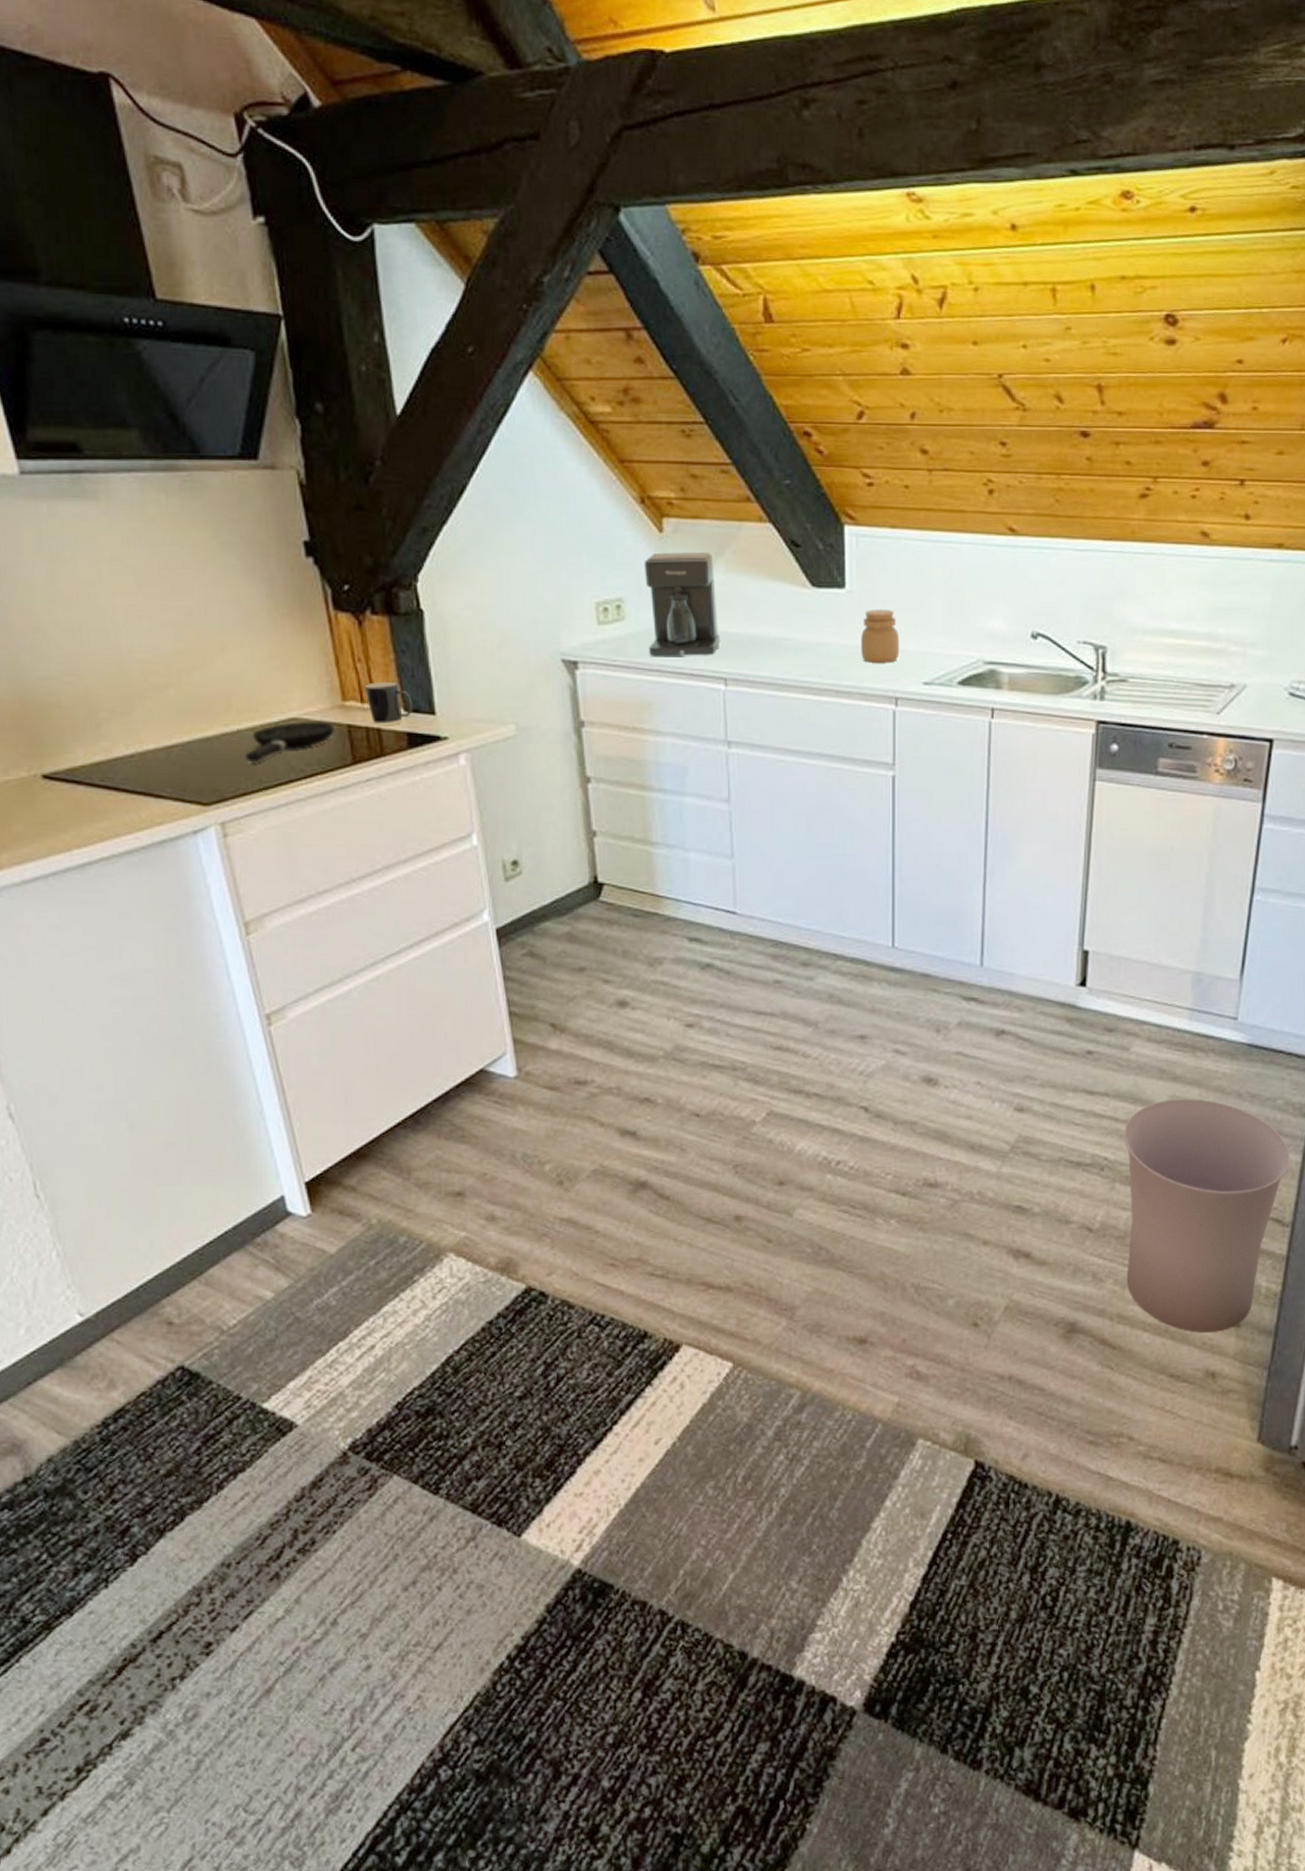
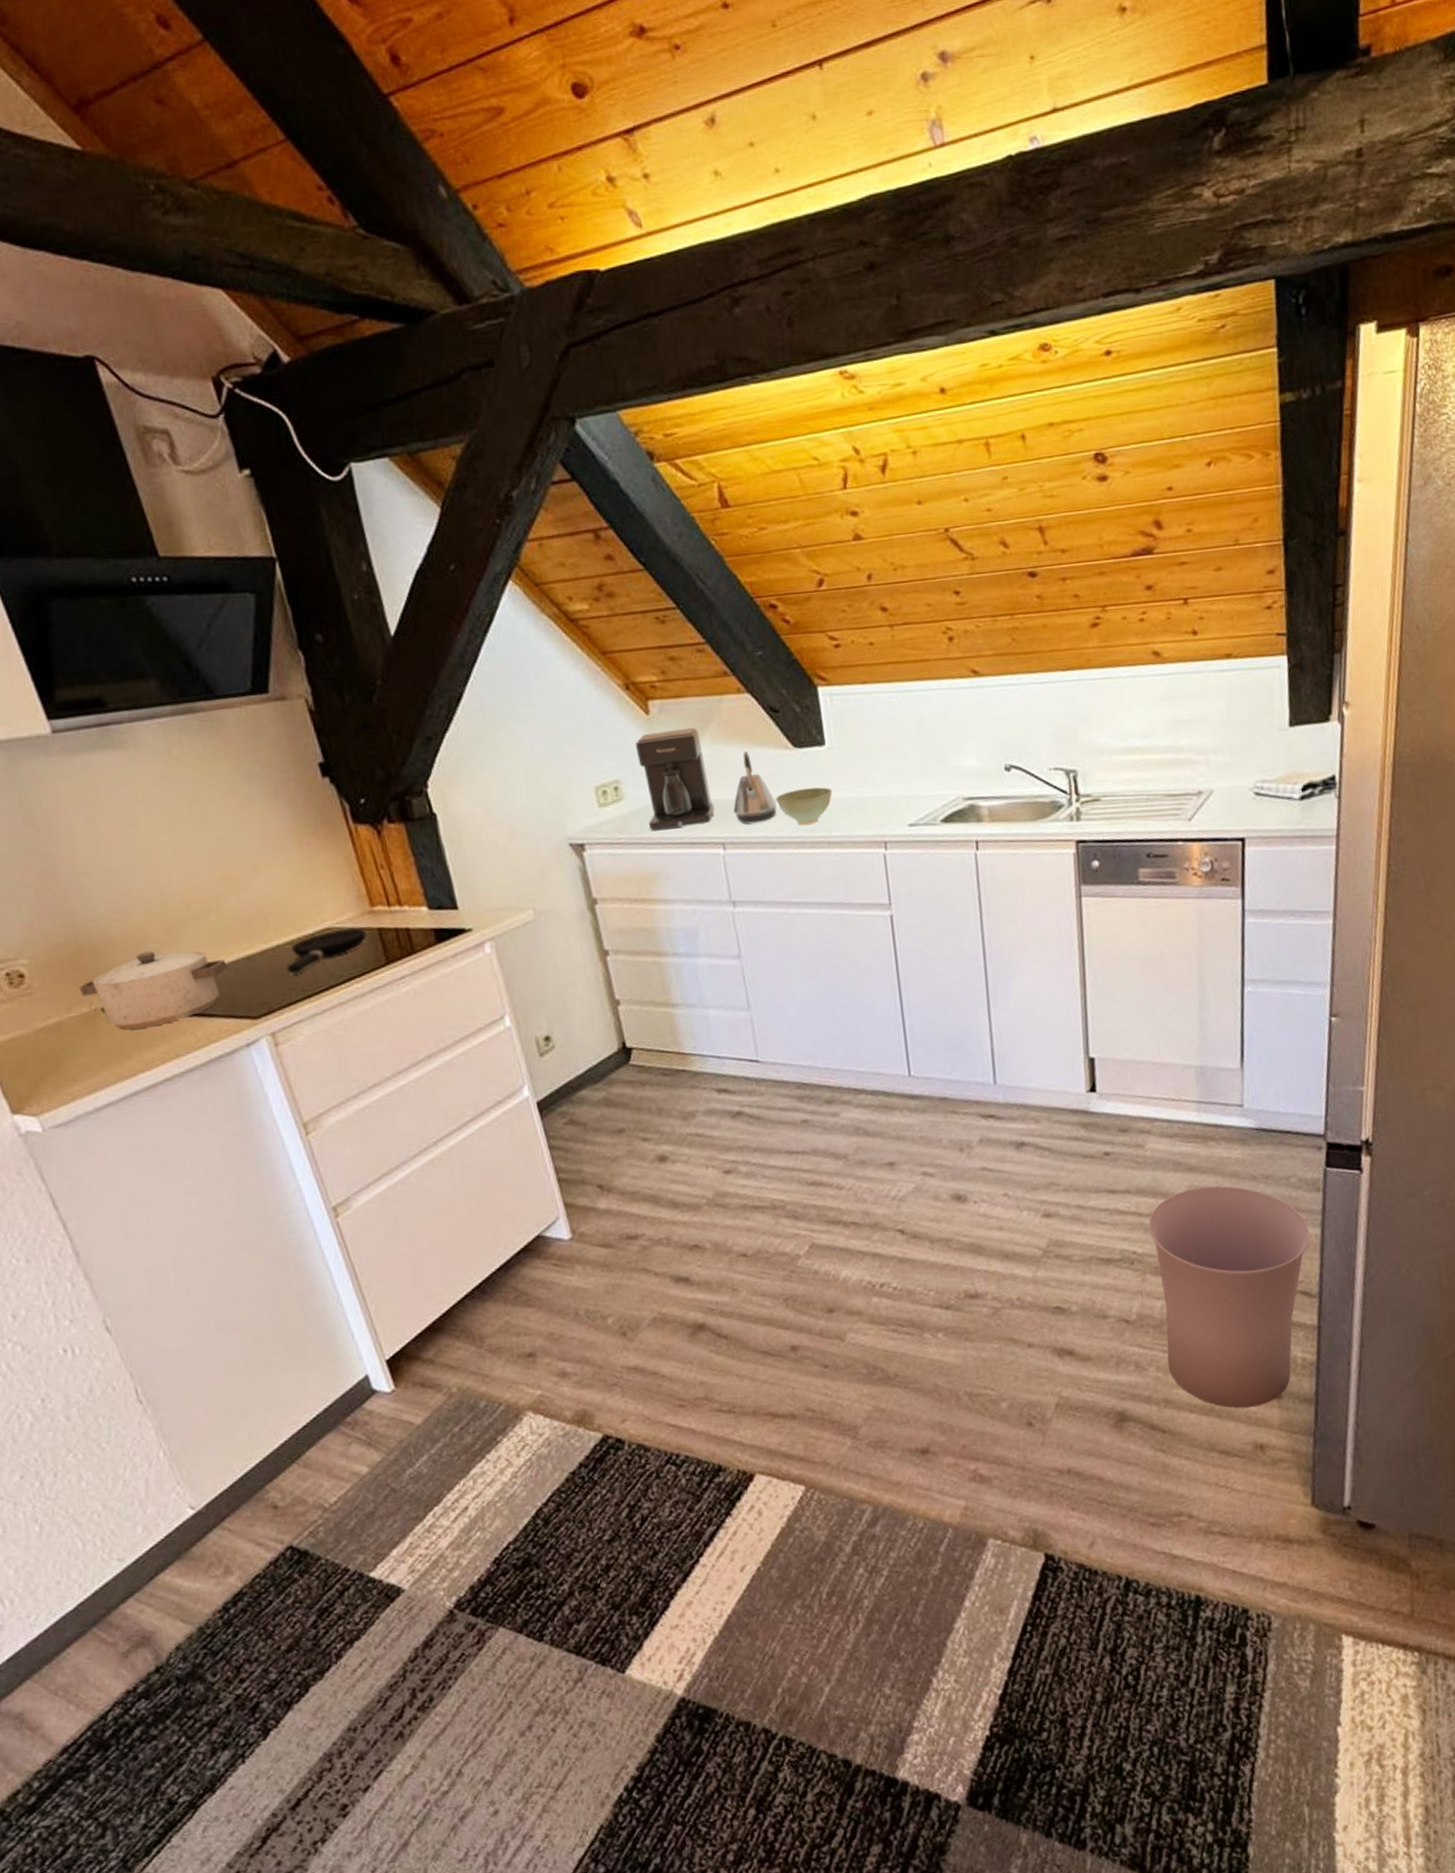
cooking pot: none [19,720,182,801] -> present [78,950,228,1030]
mug: present [363,681,413,726] -> none [388,882,437,926]
kettle: none [740,585,788,662] -> present [733,751,778,825]
bowl: none [786,632,847,671] -> present [776,787,833,826]
jar: present [861,608,900,663] -> none [845,760,884,812]

